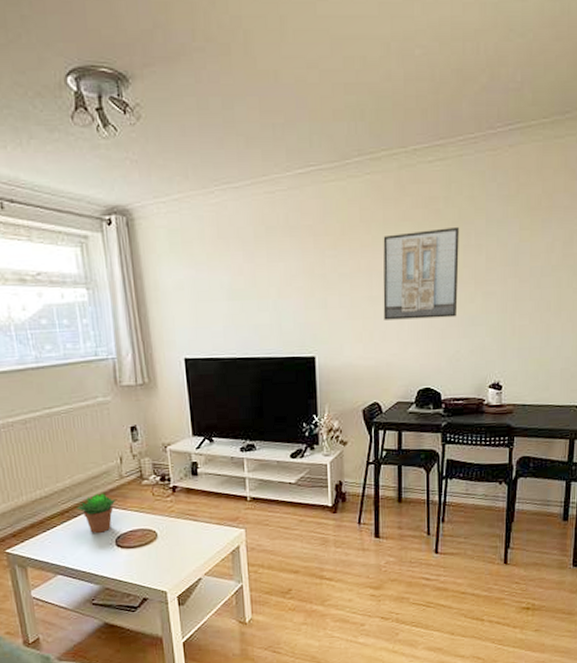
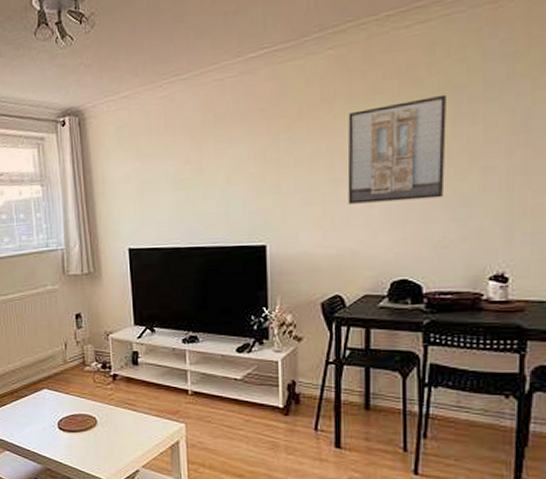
succulent plant: present [77,493,116,533] -> none [25,376,60,414]

